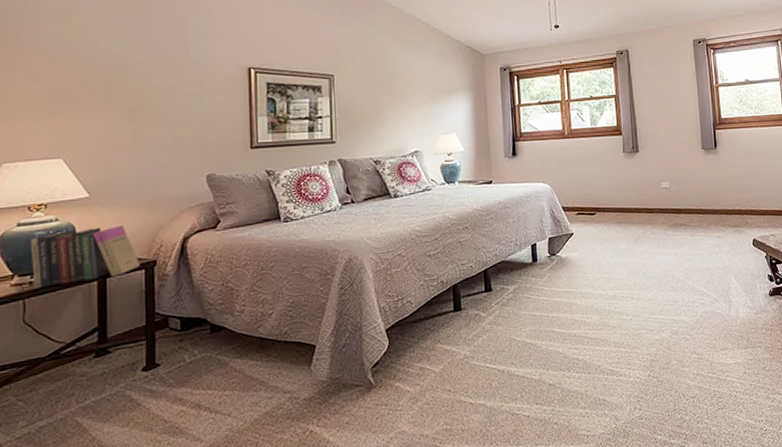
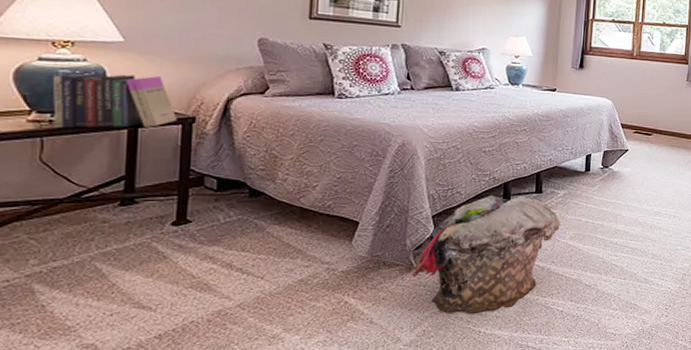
laundry basket: none [371,296,516,432] -> present [411,195,561,313]

